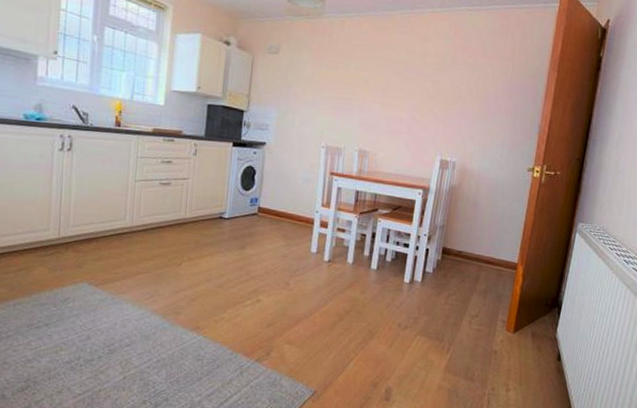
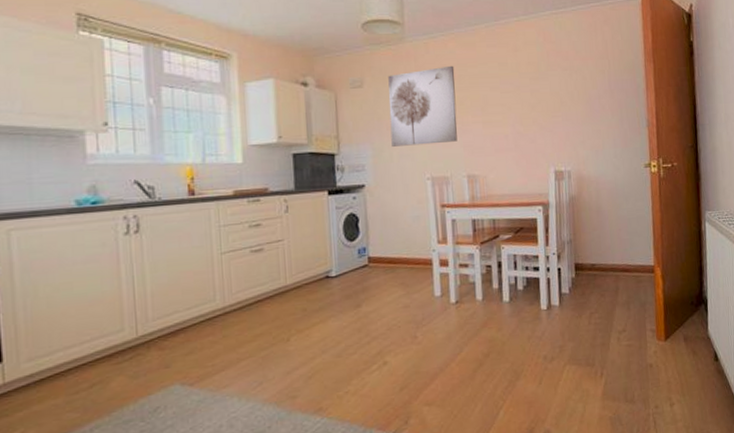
wall art: none [295,45,365,117] -> present [388,65,457,147]

